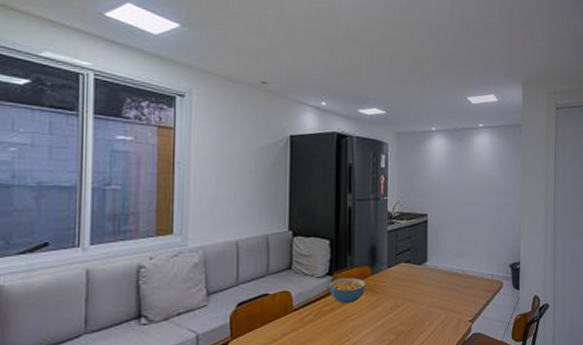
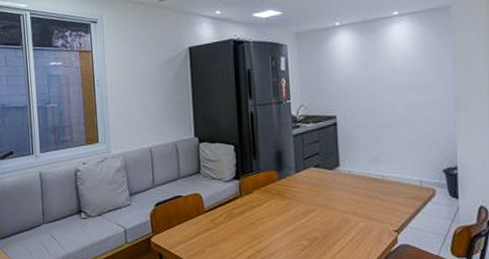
cereal bowl: present [329,277,365,304] -> none [237,181,274,207]

